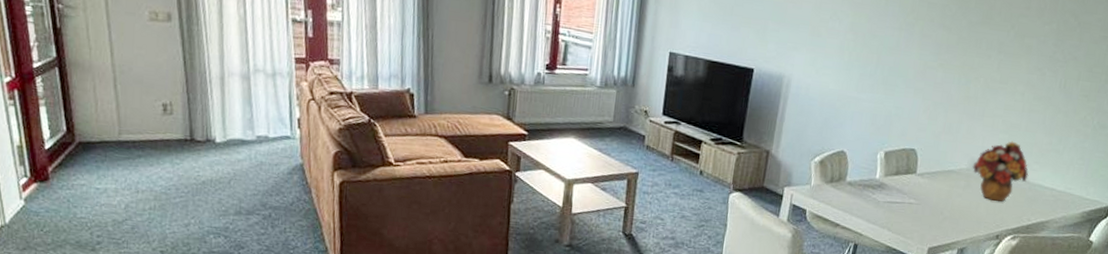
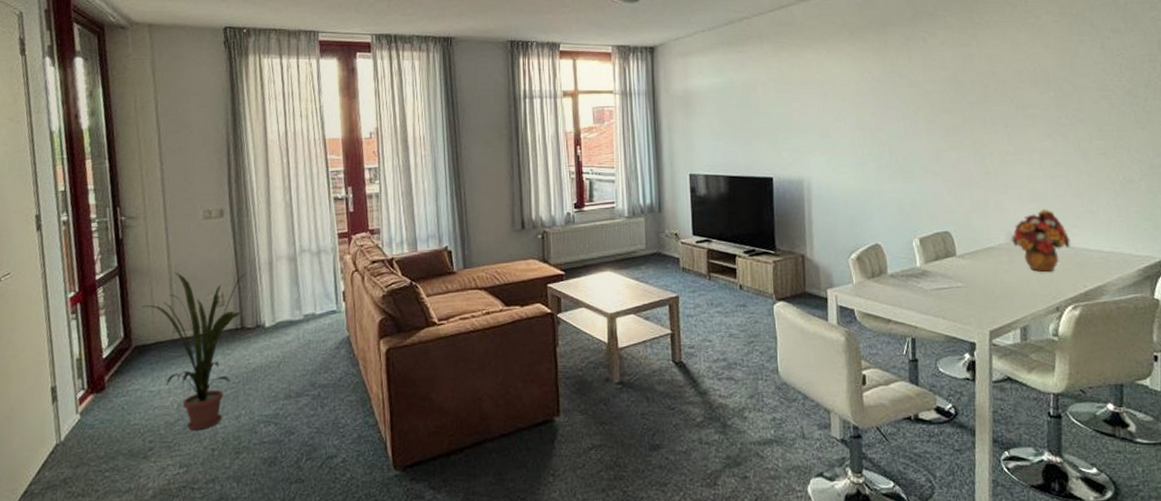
house plant: none [84,72,196,233] -> present [142,272,247,431]

